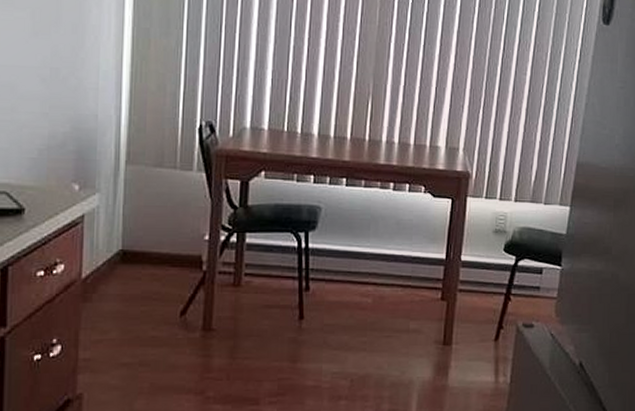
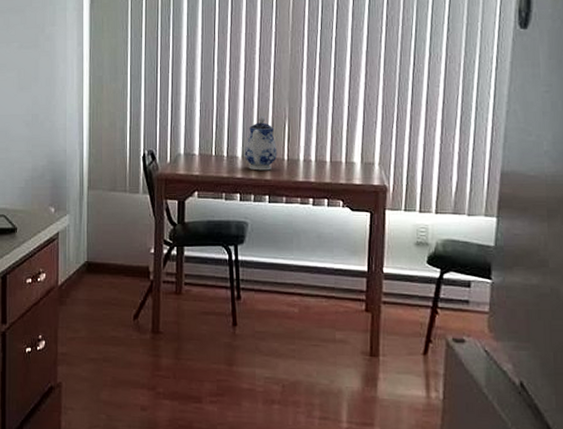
teapot: none [321,91,359,151] -> present [245,116,278,171]

